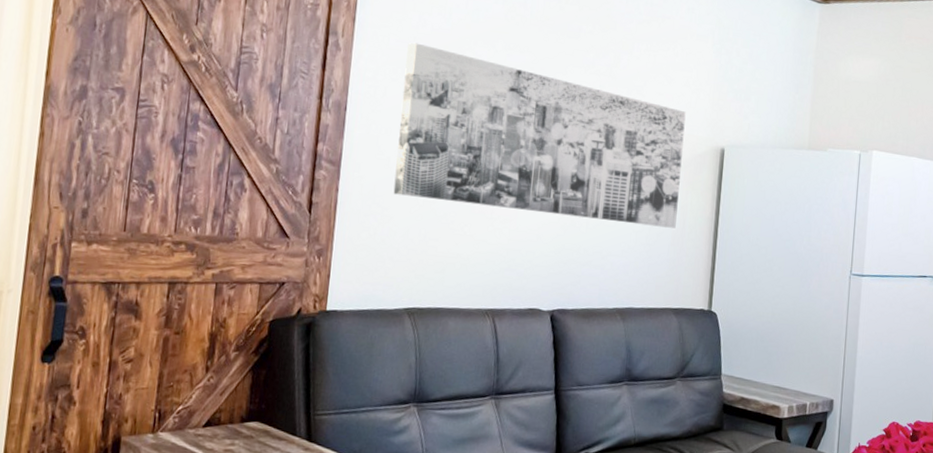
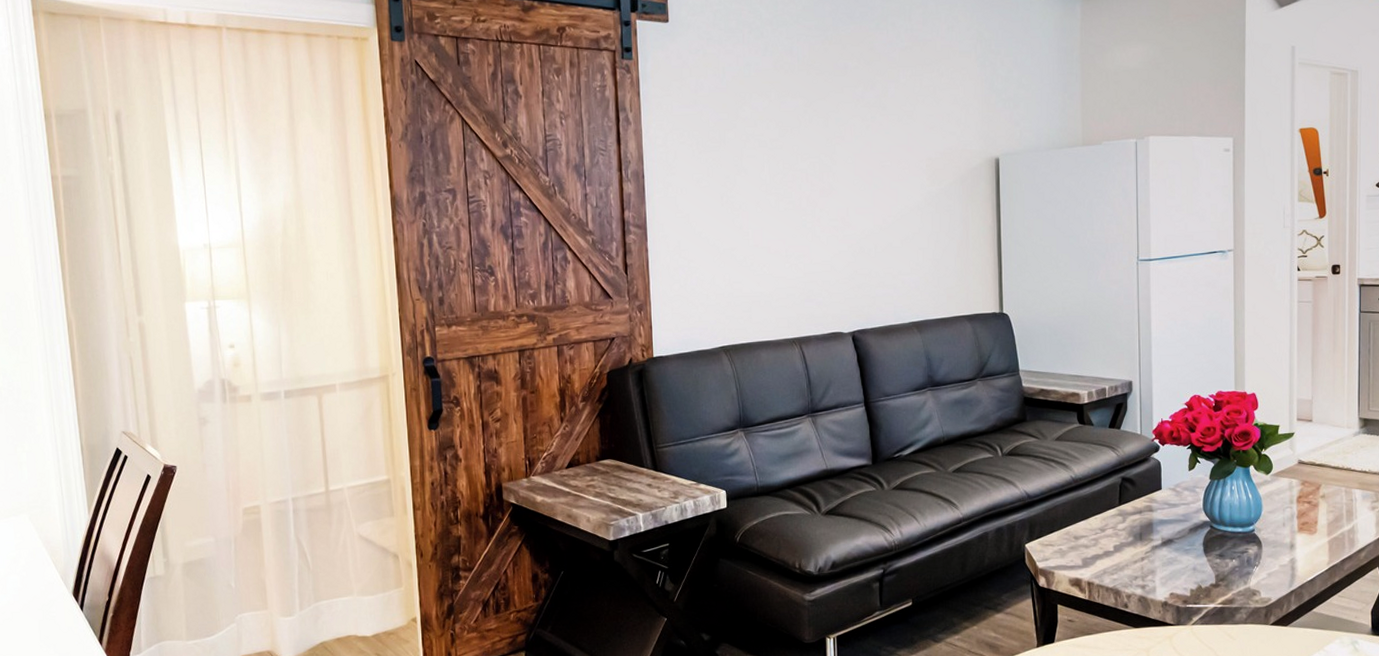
wall art: present [393,42,686,229] -> none [690,105,960,247]

